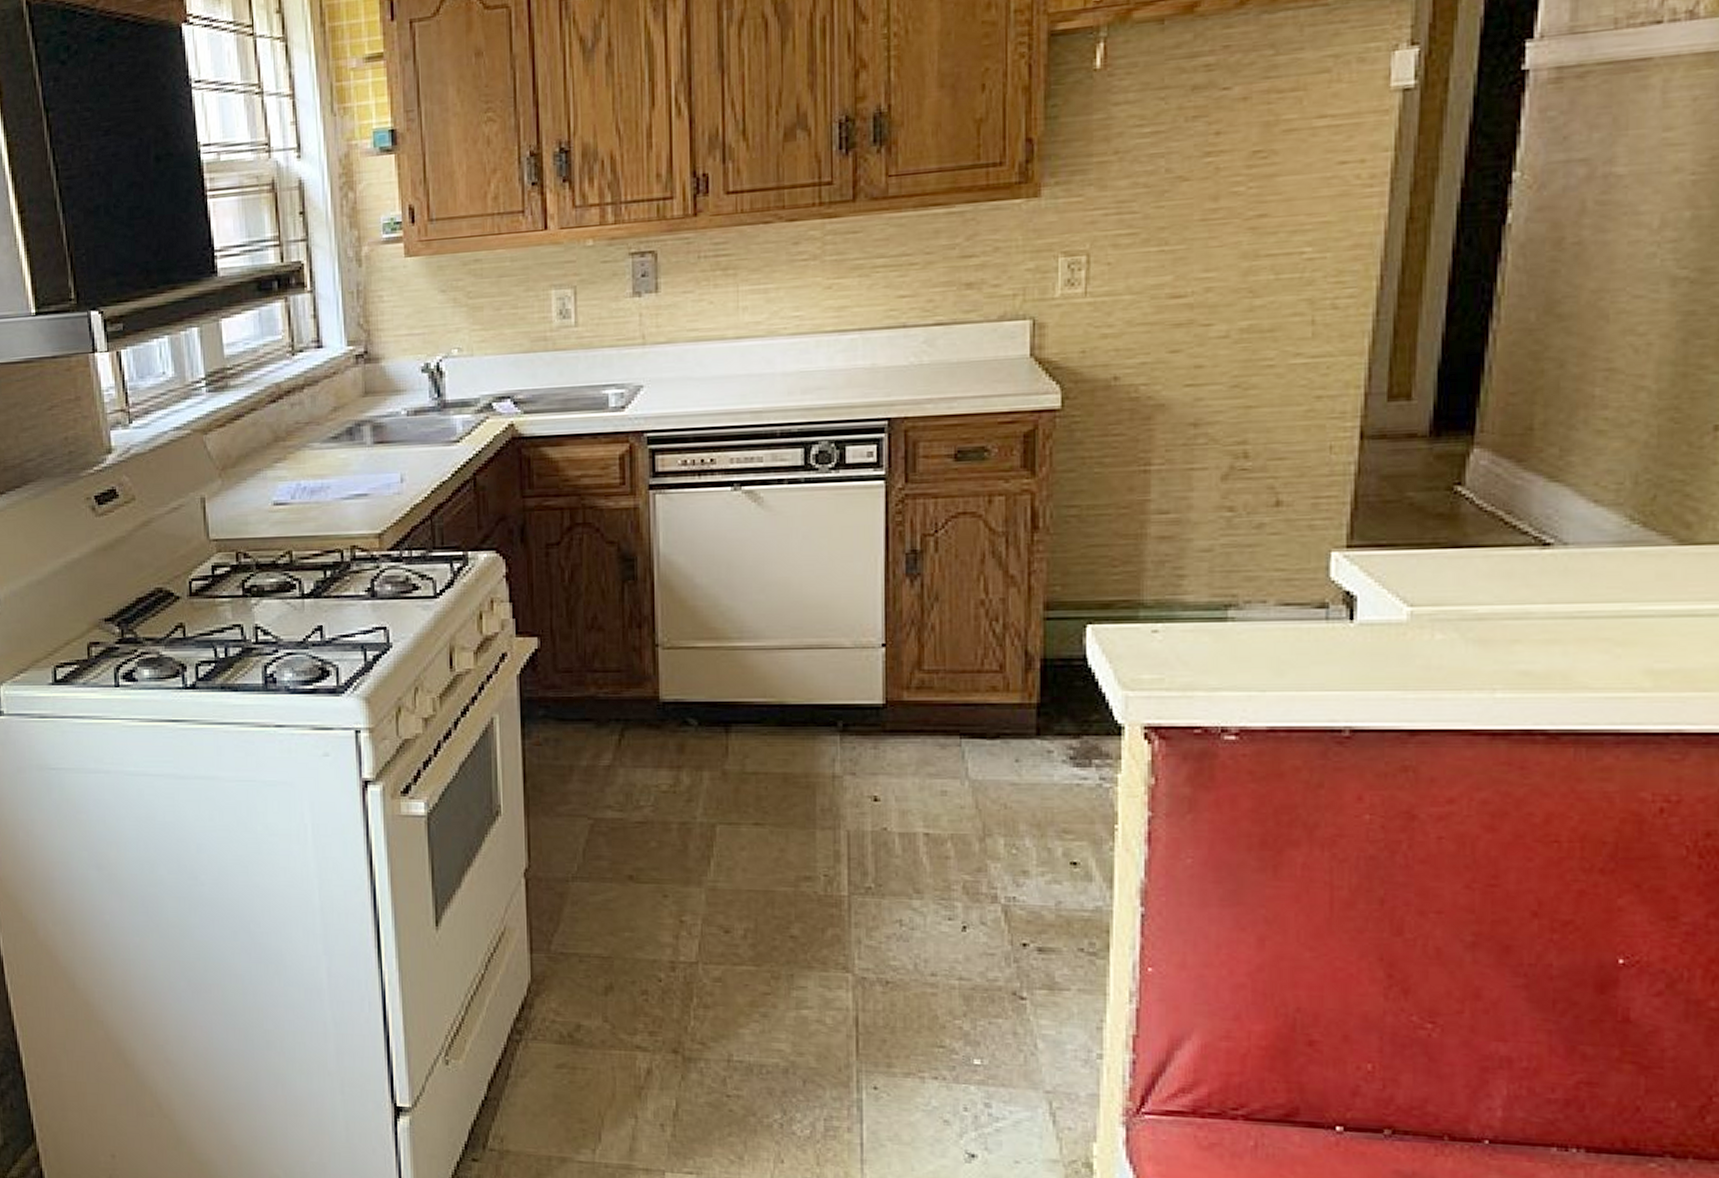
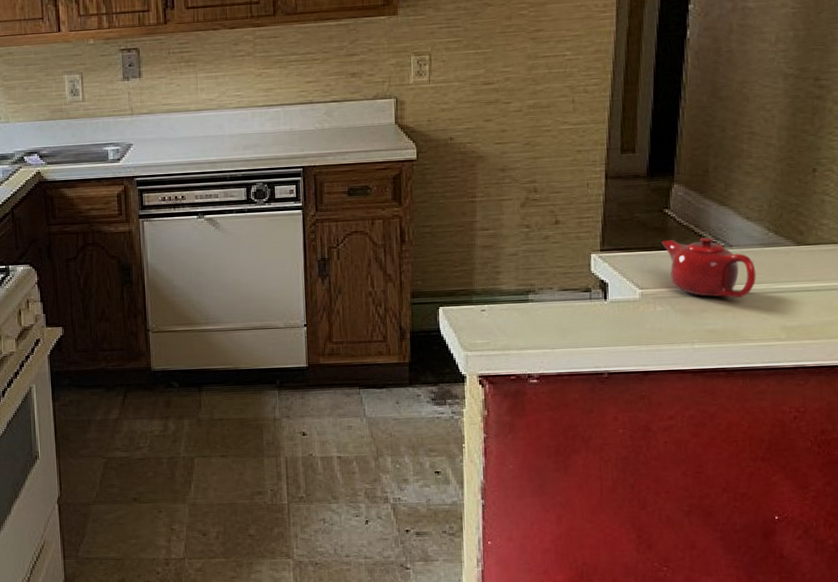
teapot: none [1448,529,1606,625] -> present [661,237,756,299]

